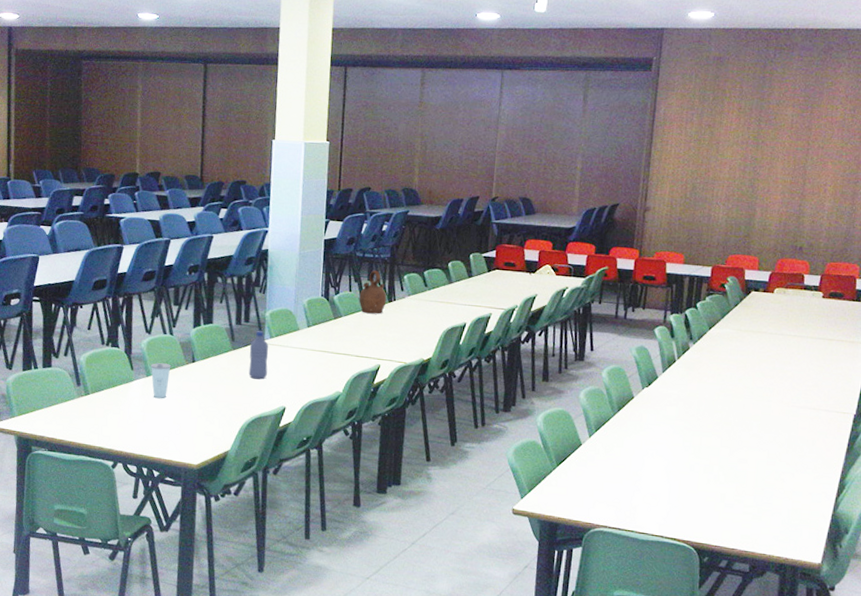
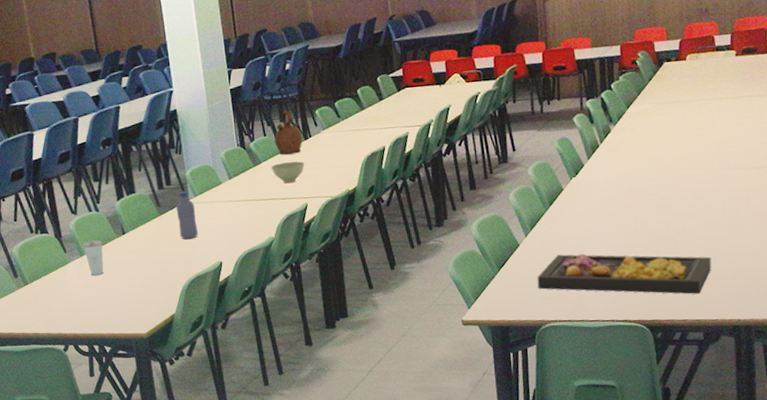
bowl: none [350,320,385,342] -> present [271,161,305,184]
food tray: none [593,461,769,525] -> present [537,253,712,294]

